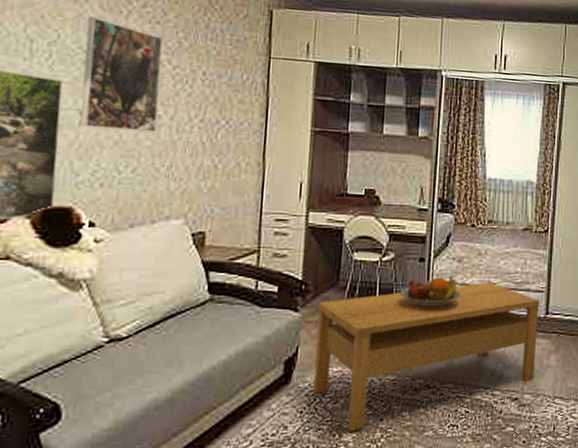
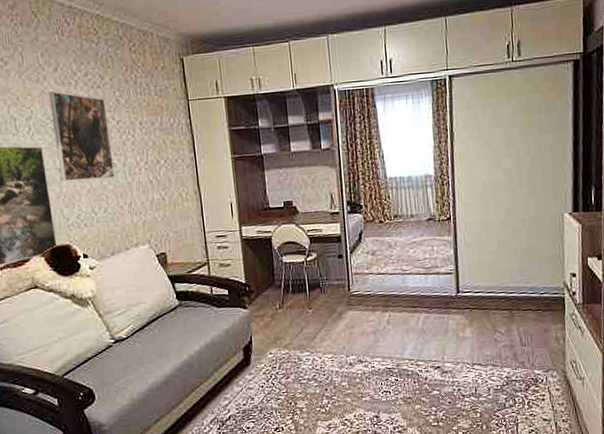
coffee table: present [313,281,540,432] -> none [261,269,453,400]
fruit bowl: present [400,277,461,308] -> none [325,268,379,297]

